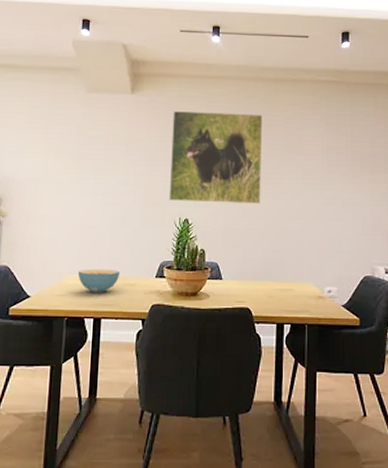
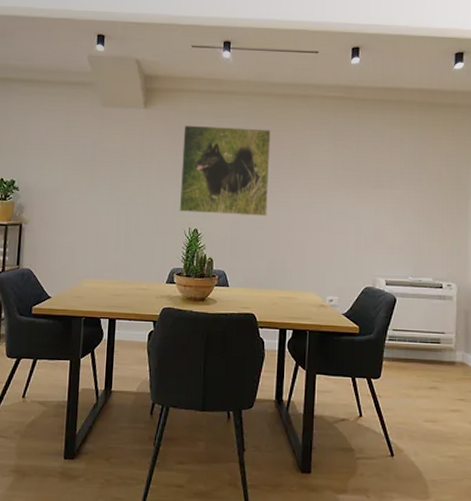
cereal bowl: present [77,269,121,293] -> none [94,273,134,296]

